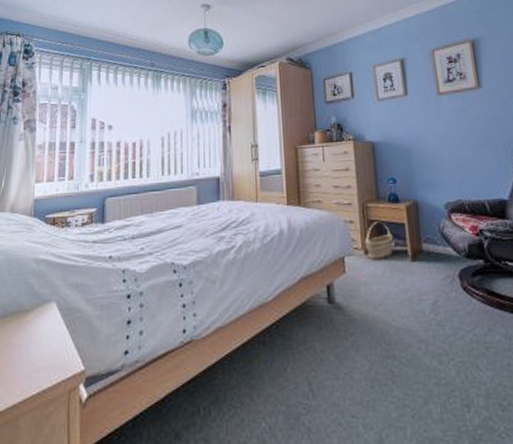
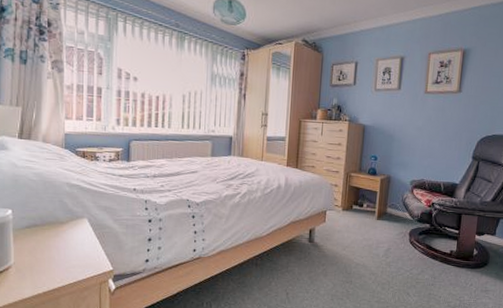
basket: present [364,221,393,261] -> none [343,187,366,216]

